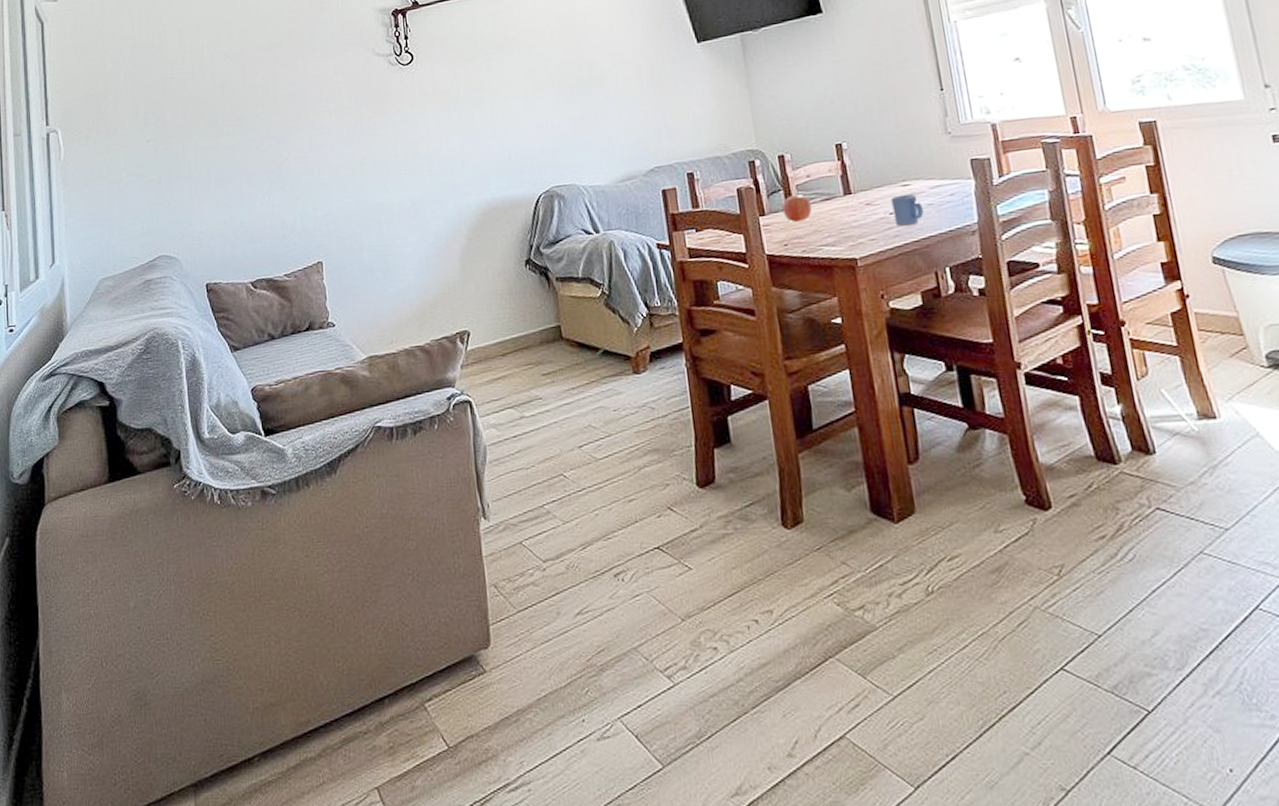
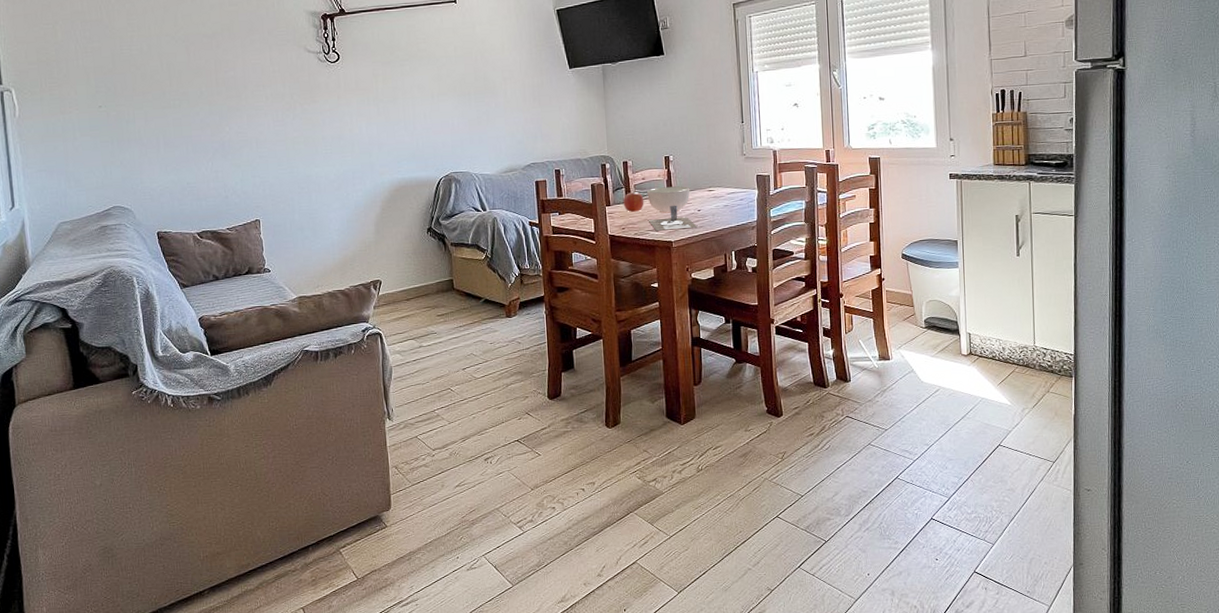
bowl: none [815,182,876,221] -> present [647,186,690,214]
place setting: none [820,208,892,245] -> present [649,205,698,231]
mug: present [891,193,924,228] -> none [700,197,722,221]

